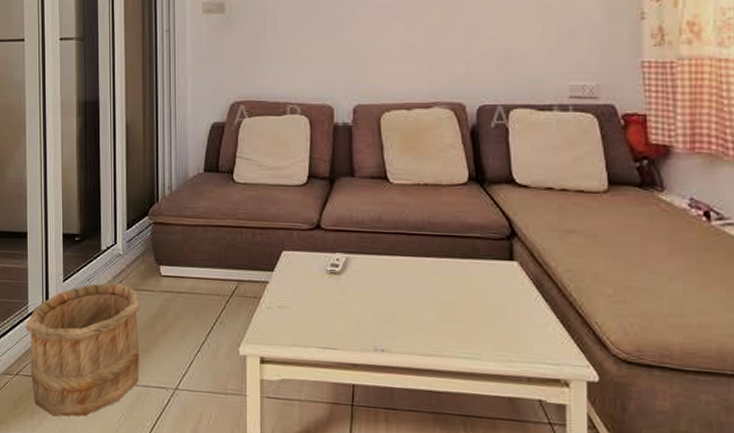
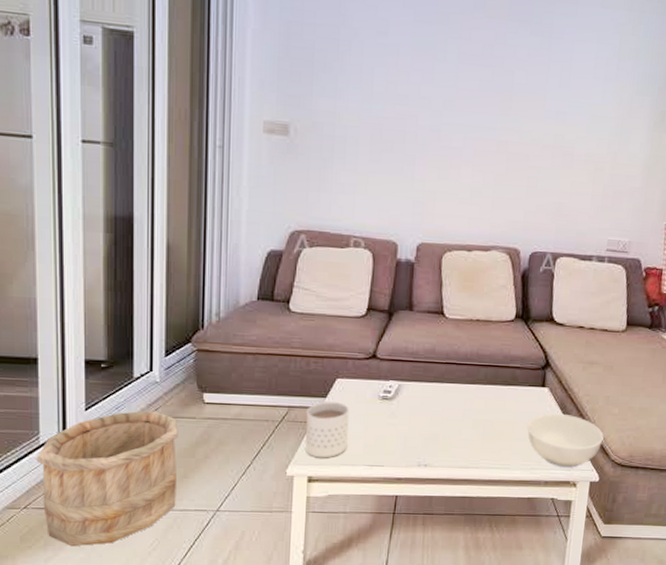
mug: none [255,275,298,338] -> present [305,402,349,458]
bowl: none [497,292,598,362] -> present [527,413,604,468]

